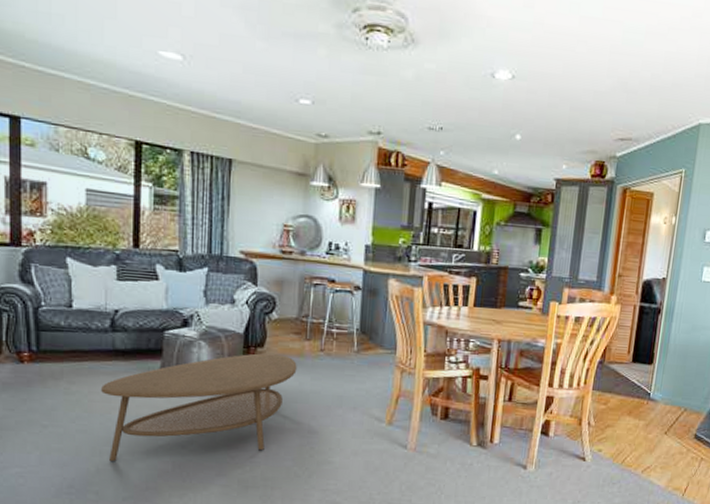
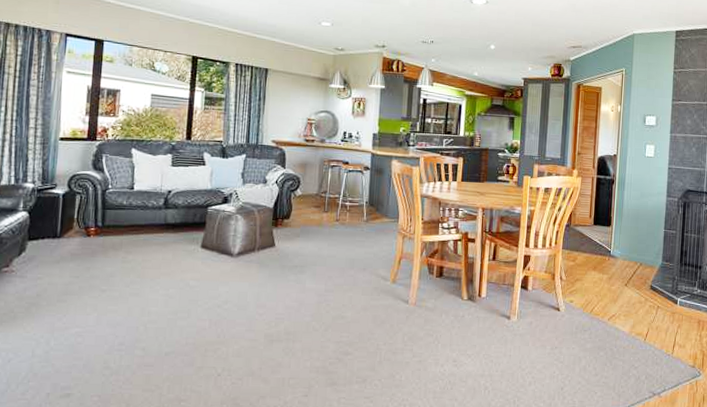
coffee table: present [101,353,297,462] -> none [153,224,317,321]

